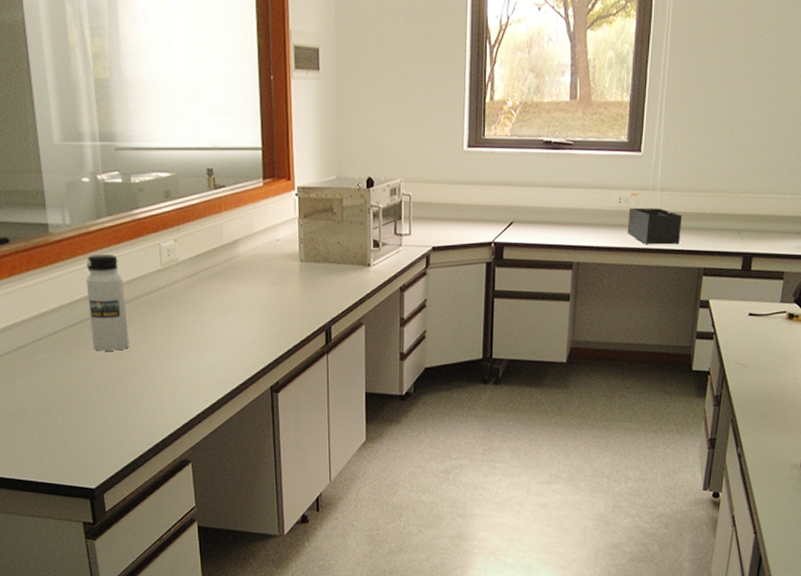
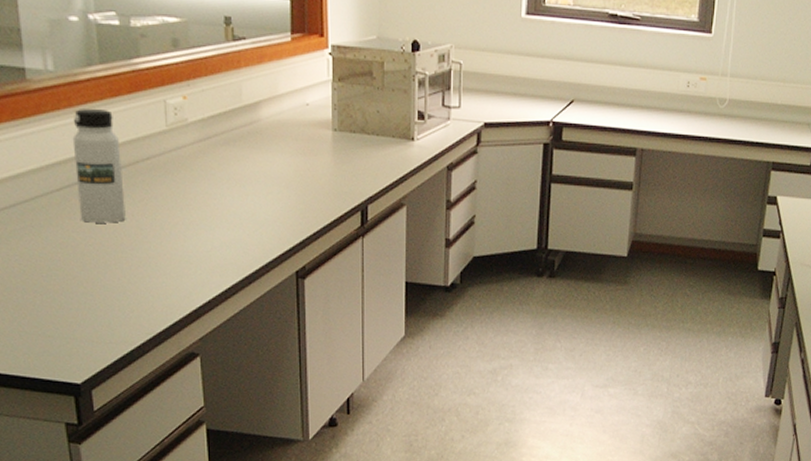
desk organizer: present [627,207,683,245] -> none [694,93,753,136]

